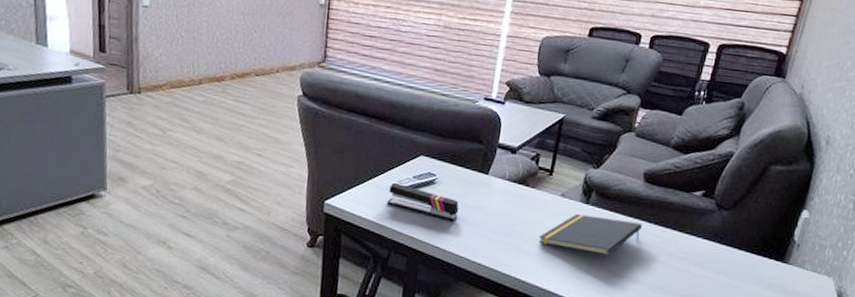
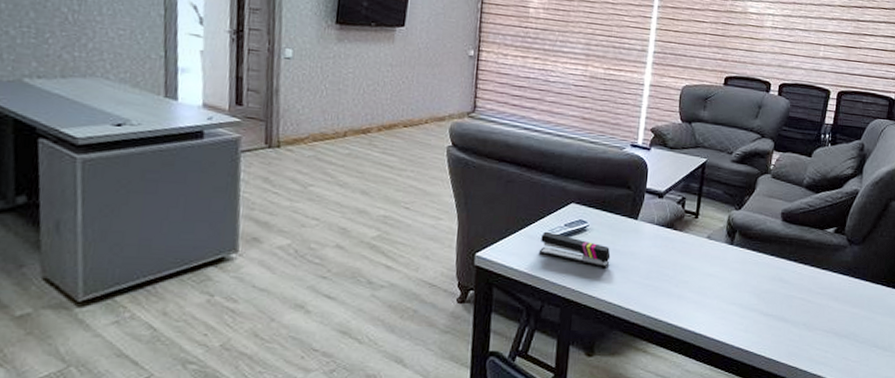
notepad: present [538,214,643,255] -> none [688,255,784,295]

